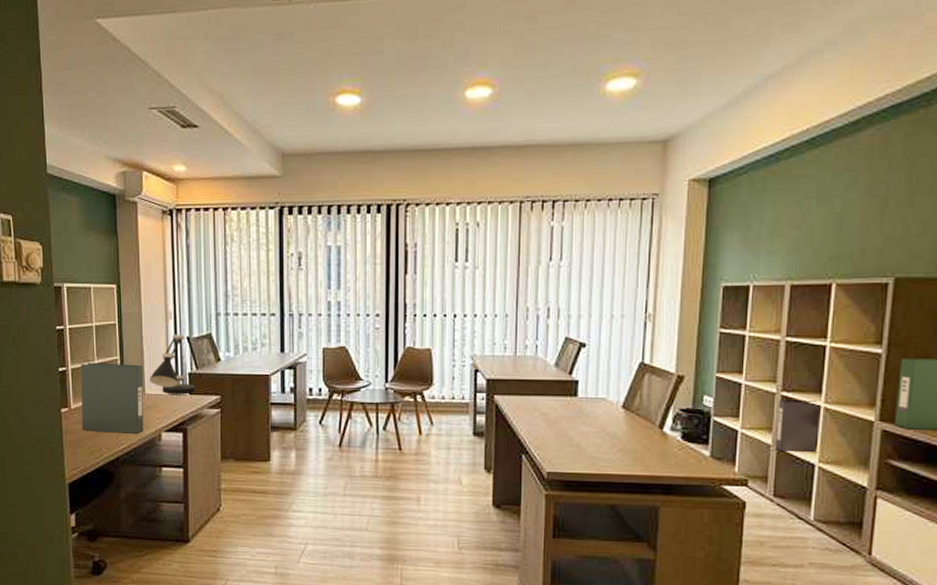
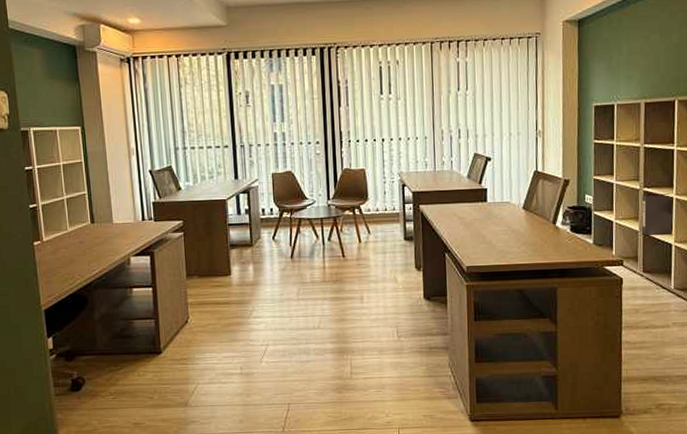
binder: present [80,362,144,435] -> none [50,197,113,261]
desk lamp: present [150,334,196,395] -> none [117,168,160,223]

